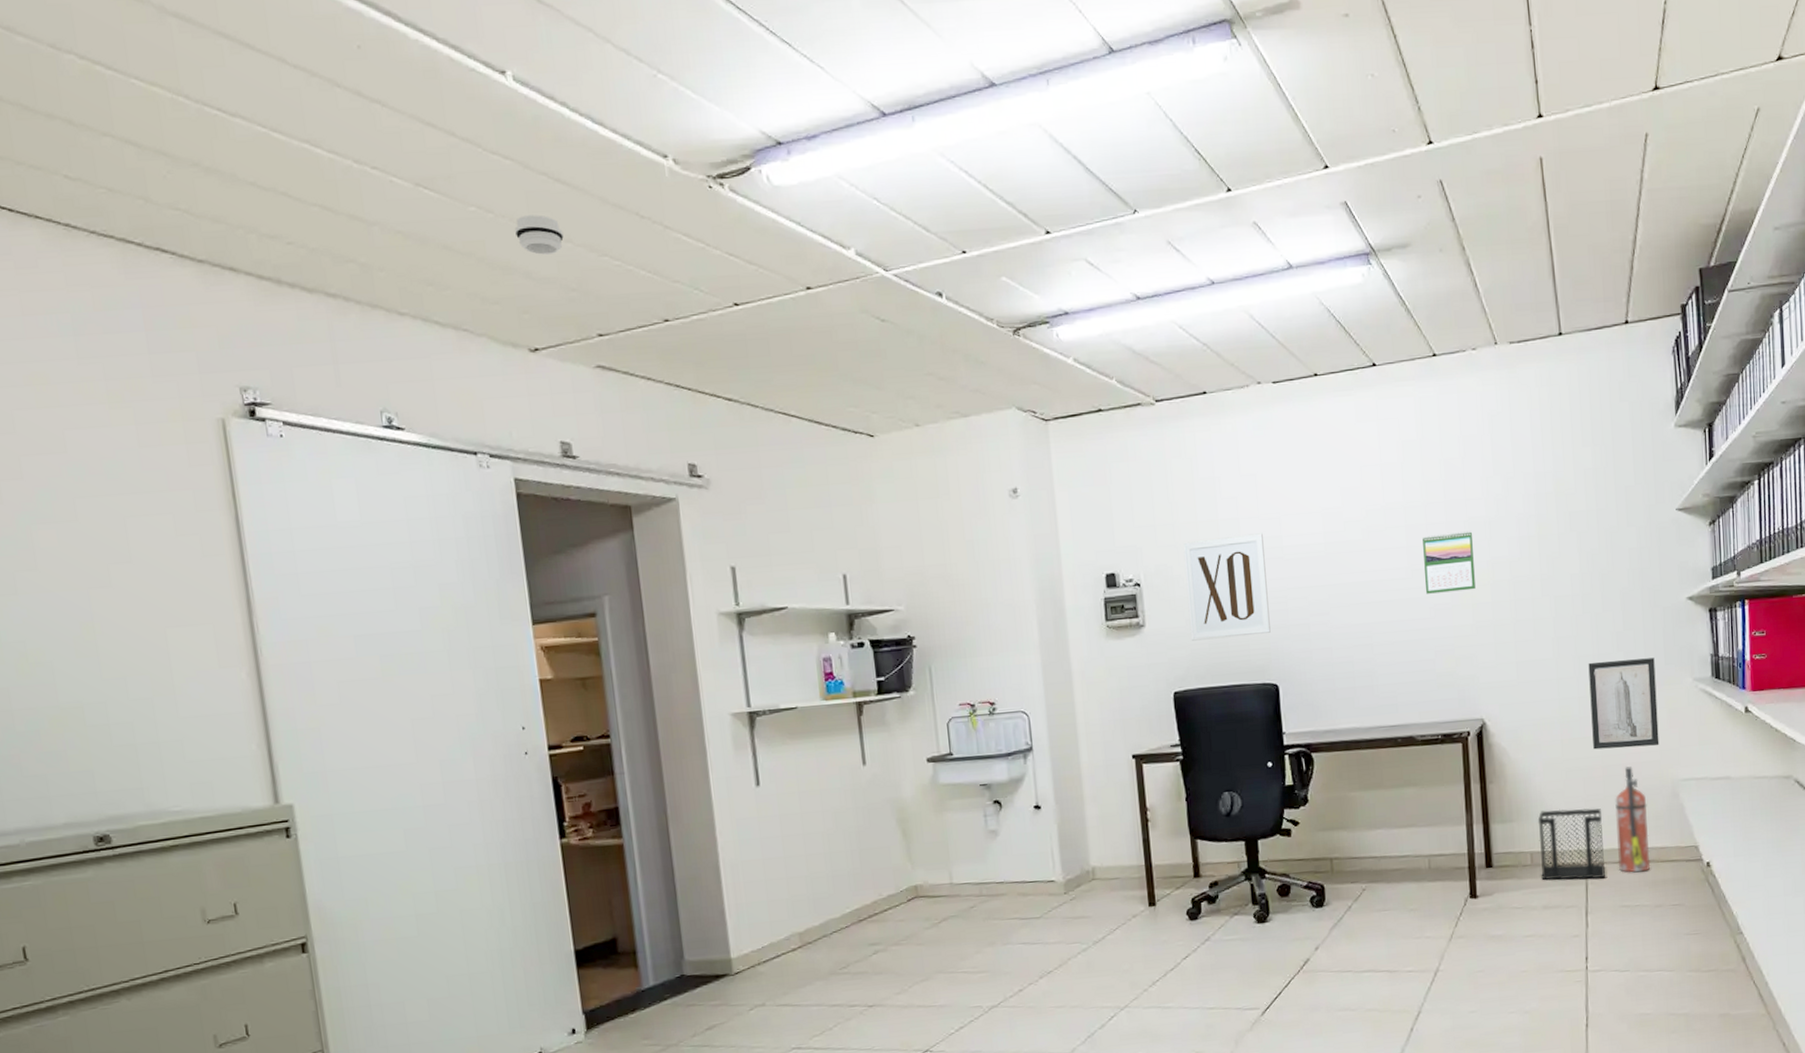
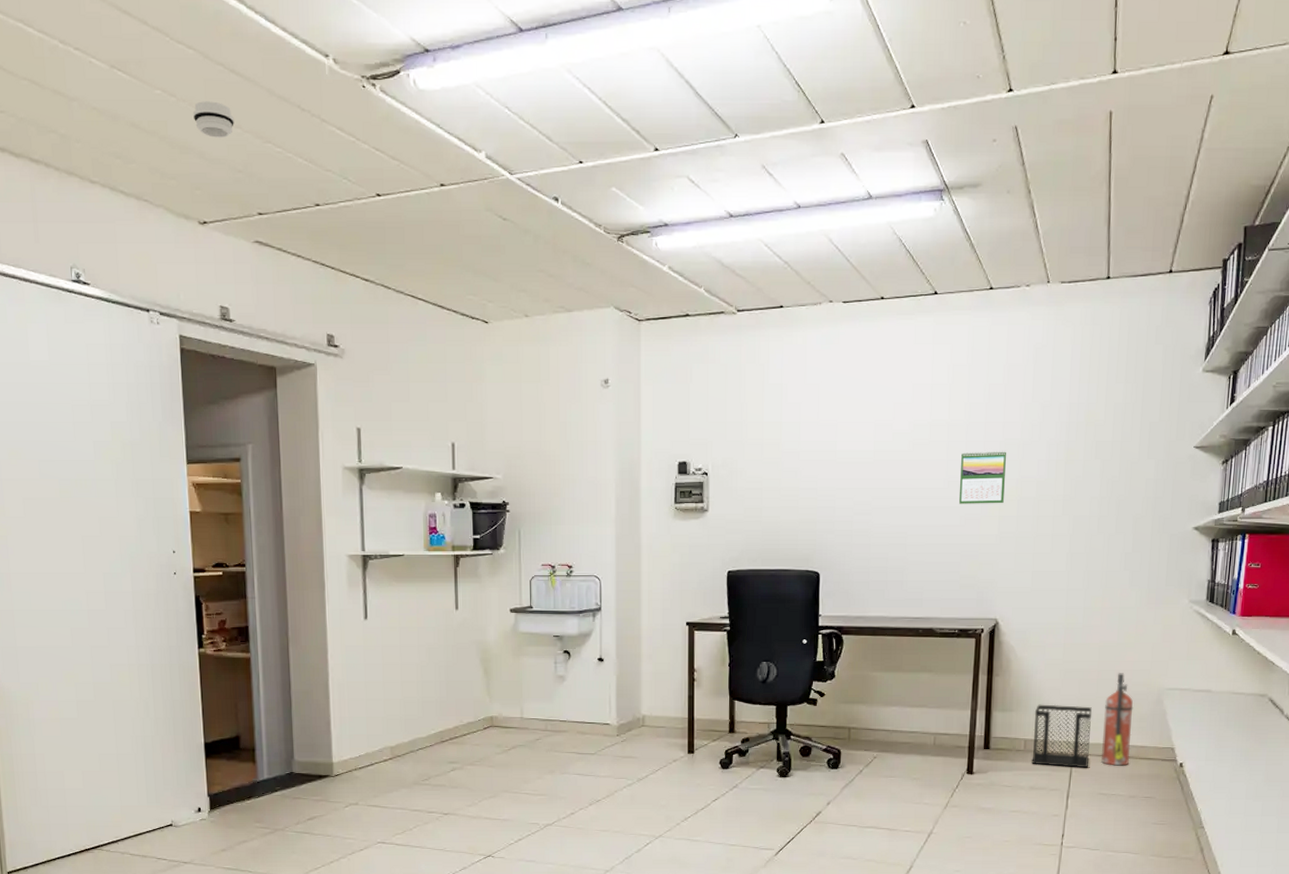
wall art: present [1184,533,1271,641] -> none [747,437,820,527]
wall art: present [1588,658,1660,750] -> none [1092,577,1157,657]

